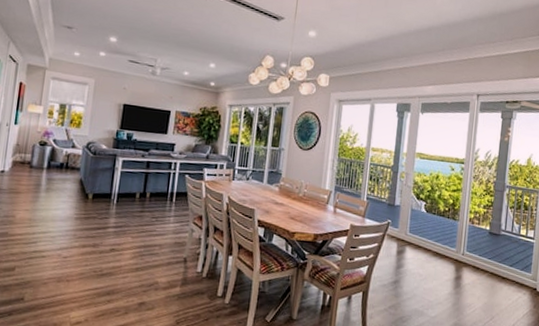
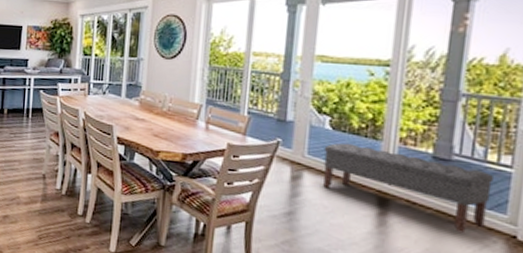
bench: none [419,223,525,290] -> present [323,142,495,234]

